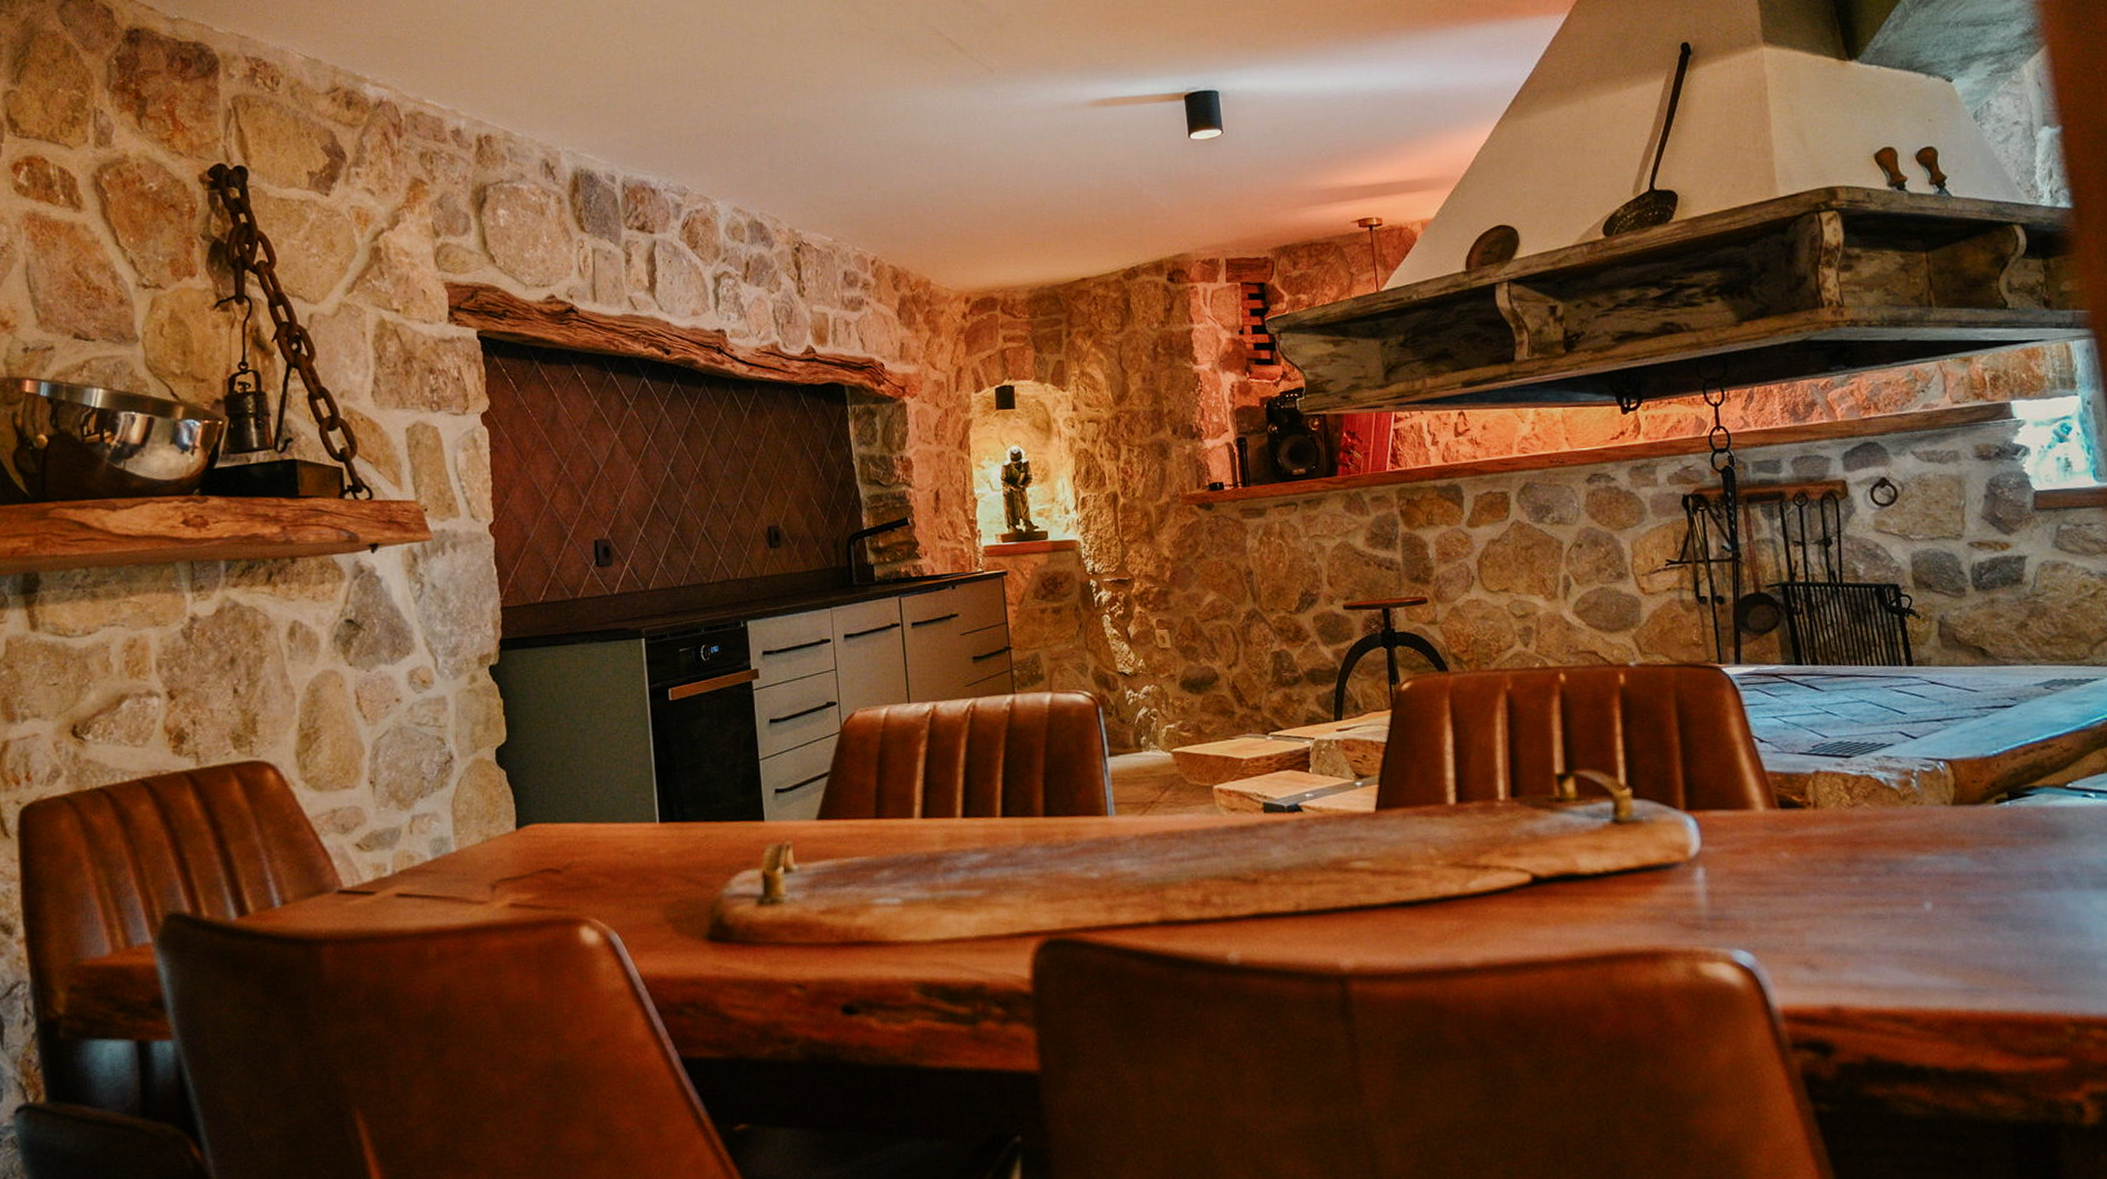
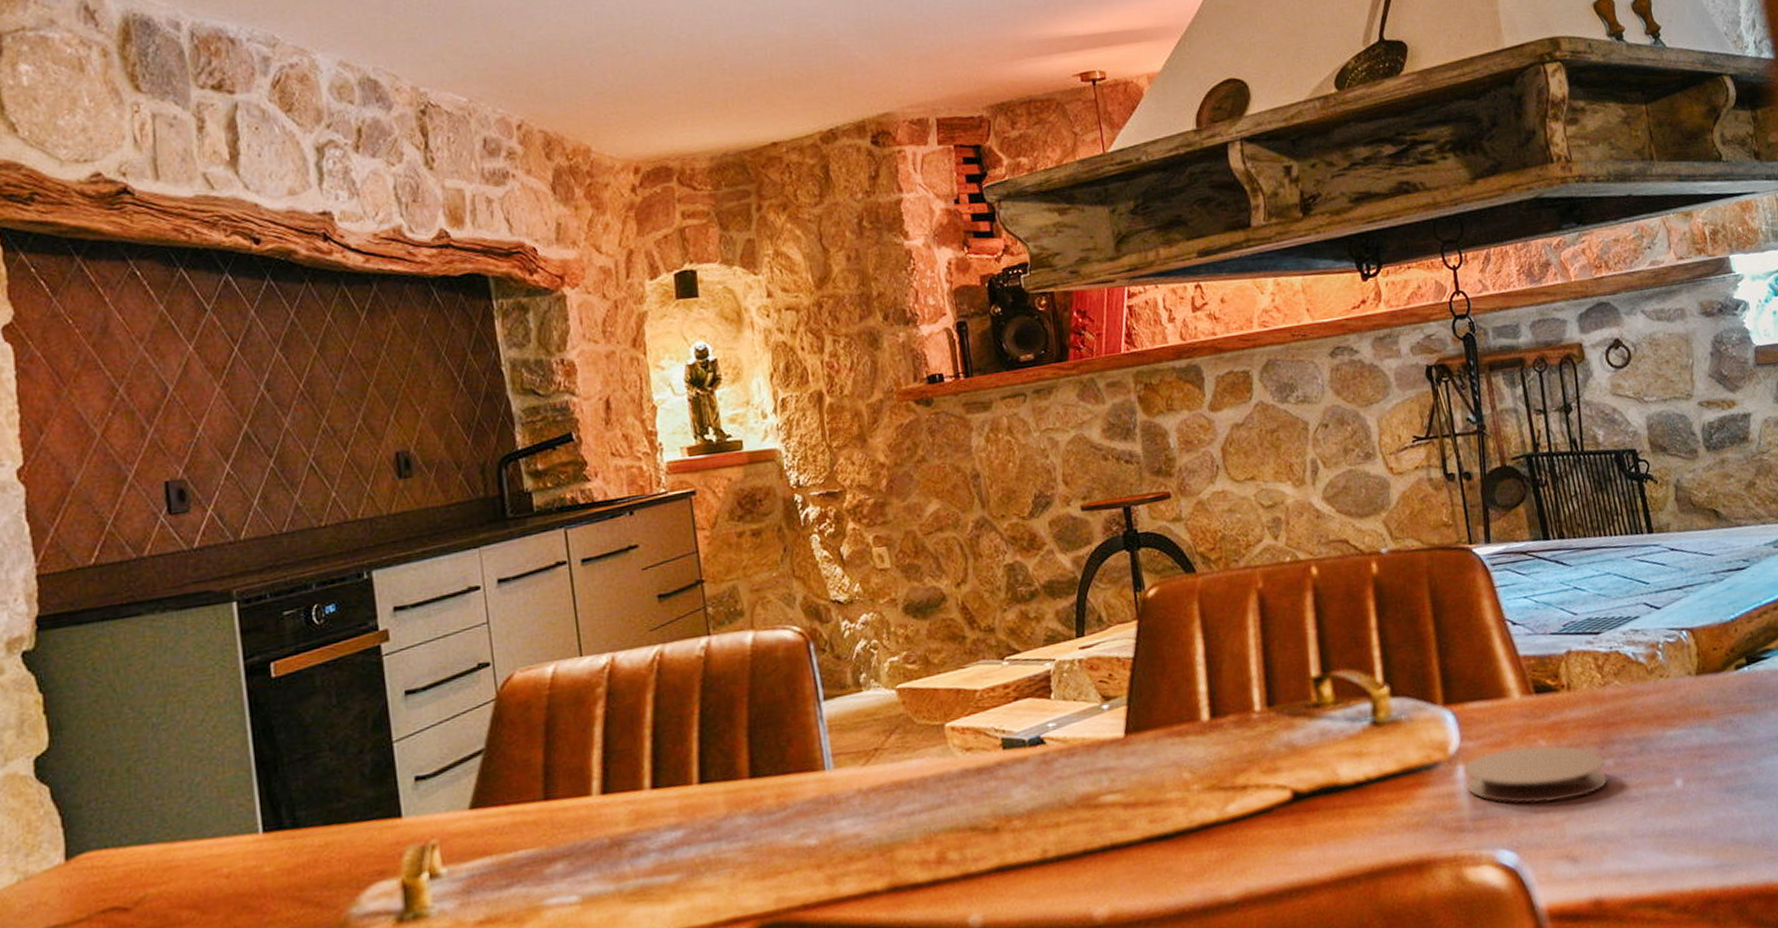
coaster: none [1704,856,1852,911] -> present [1464,745,1608,804]

